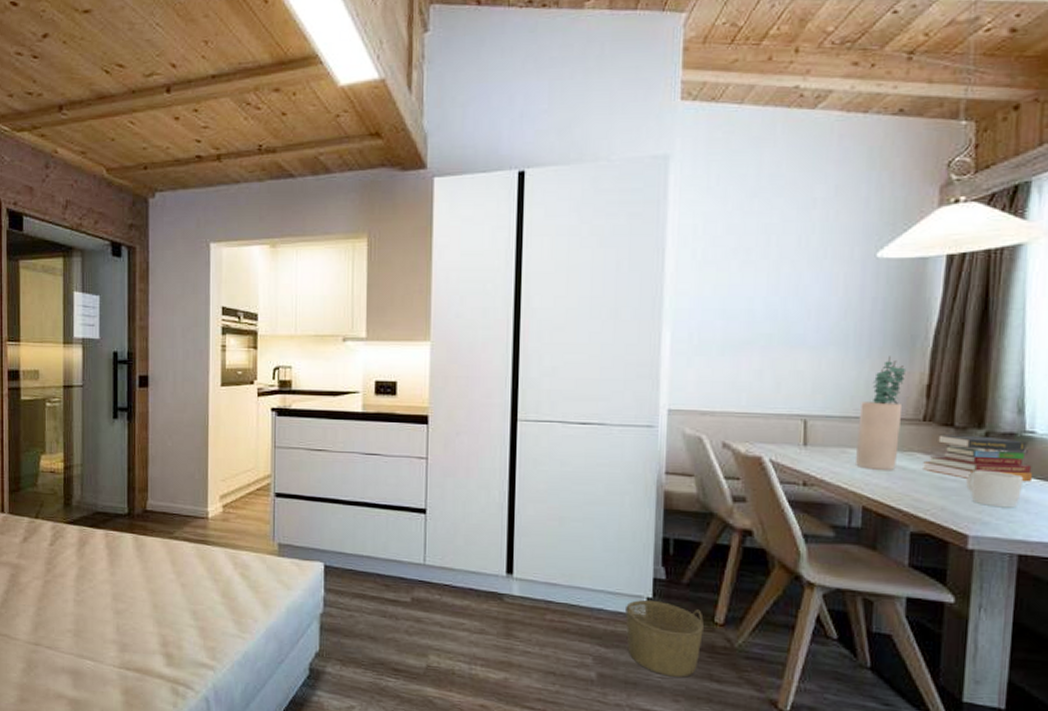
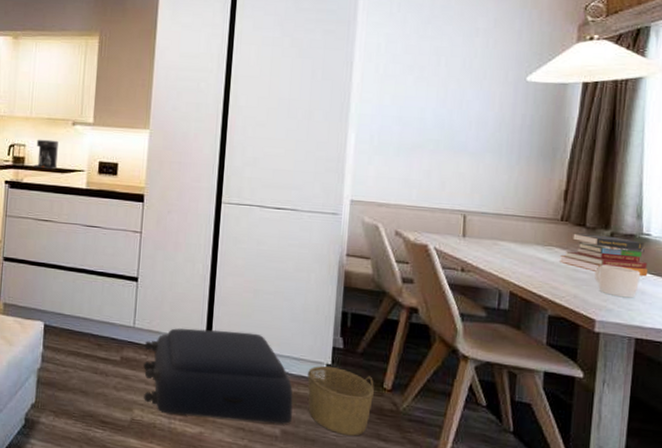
coffee maker: none [302,359,329,393] -> present [33,139,58,170]
suitcase: none [438,563,610,666] -> present [143,328,293,424]
vase: present [856,356,907,471] -> none [505,164,548,262]

